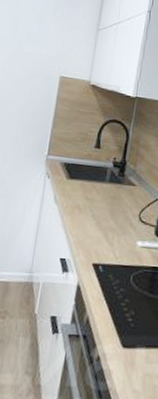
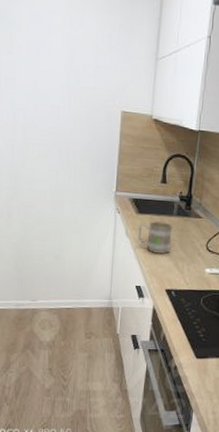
mug: none [67,186,104,224] -> present [138,220,173,254]

